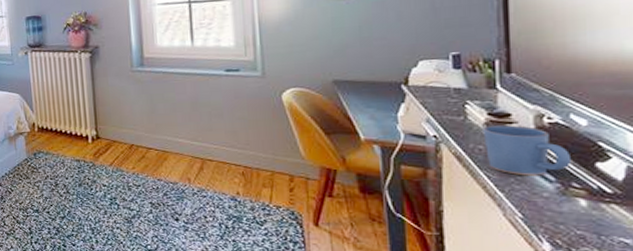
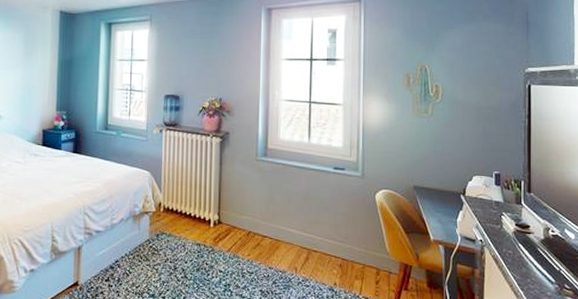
mug: present [483,125,572,176] -> none [512,235,565,278]

